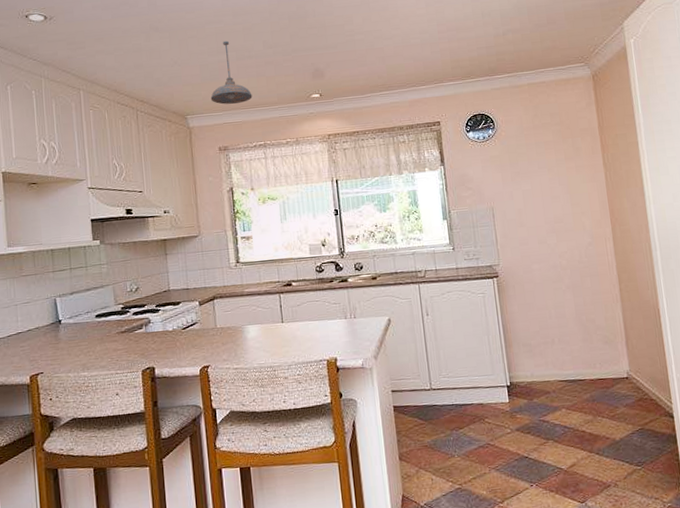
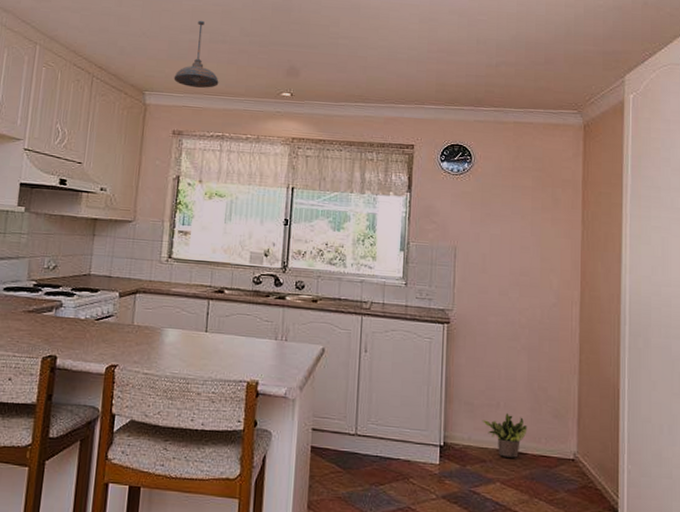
potted plant: none [540,346,583,386] -> present [481,412,527,458]

